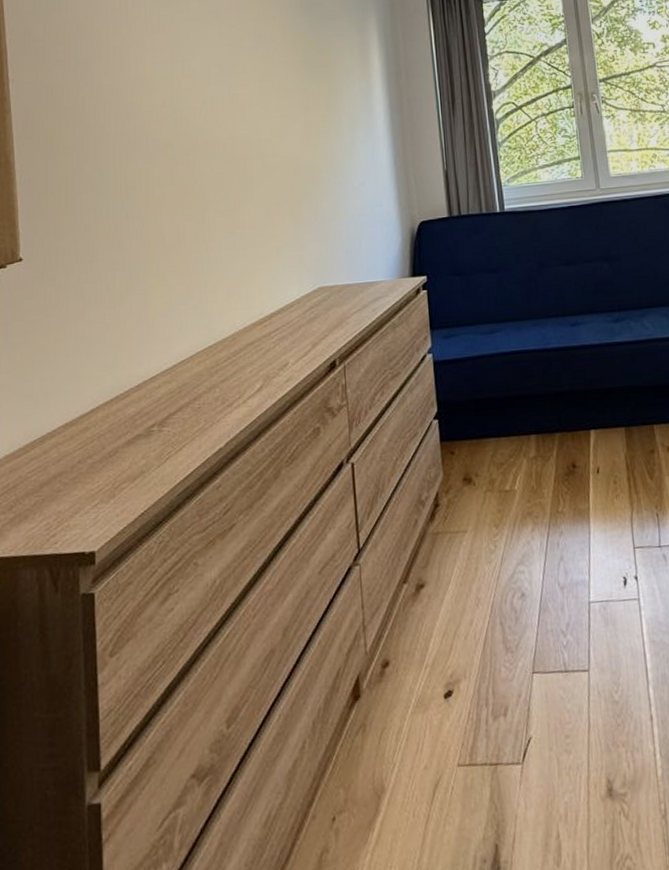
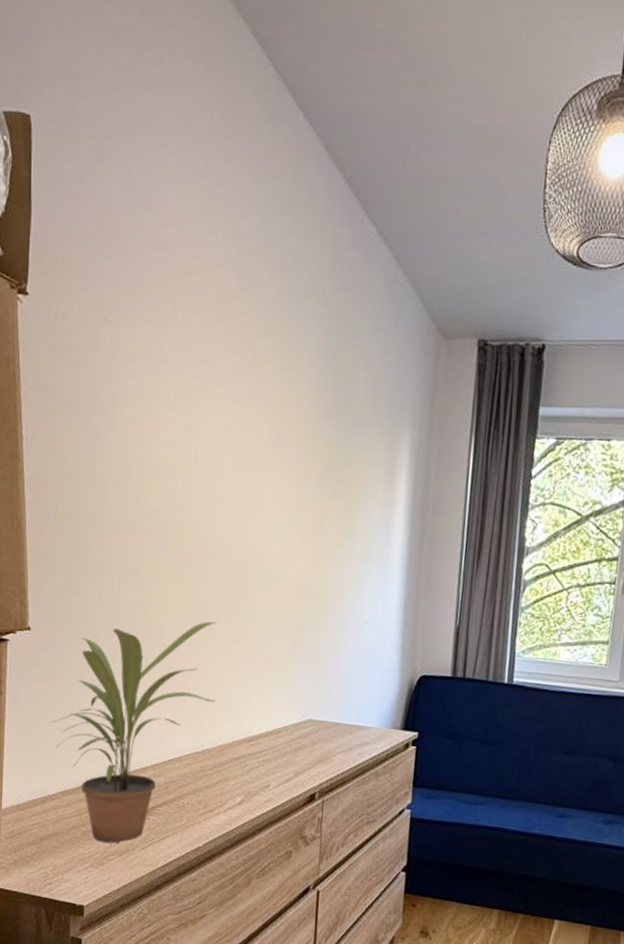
potted plant: none [48,213,223,471] -> present [51,621,217,843]

